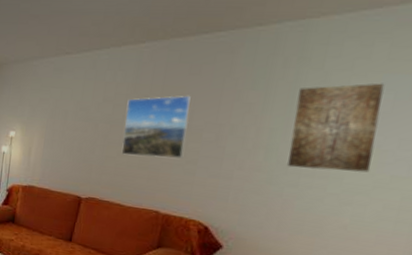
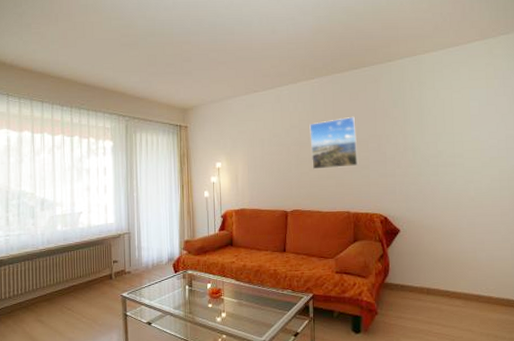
wall art: present [288,83,385,173] -> none [424,95,478,161]

